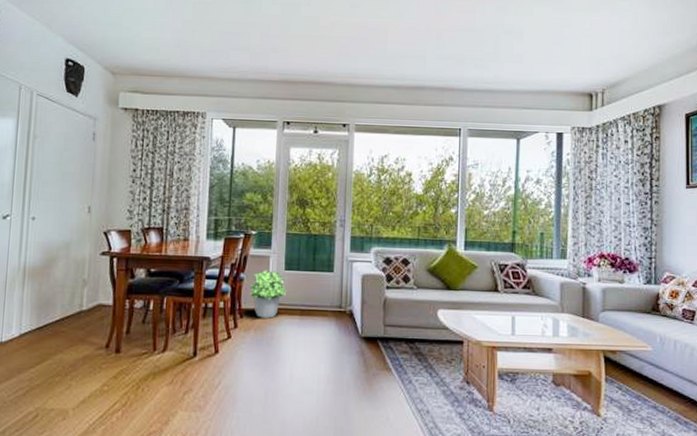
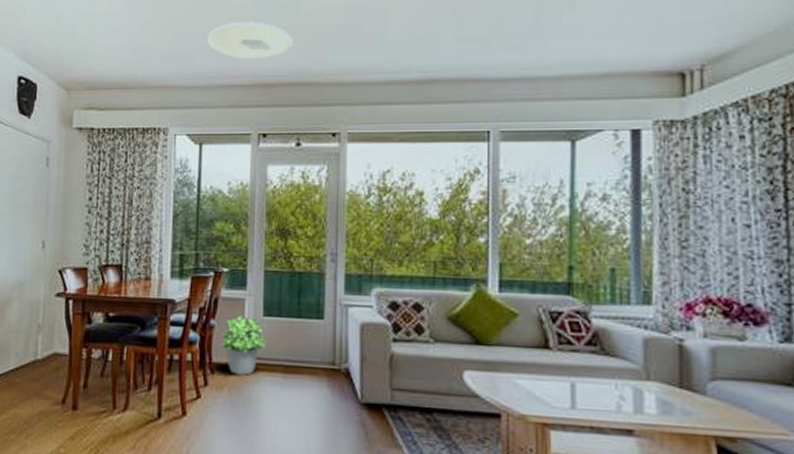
ceiling light: none [241,28,313,61] -> present [207,22,293,60]

